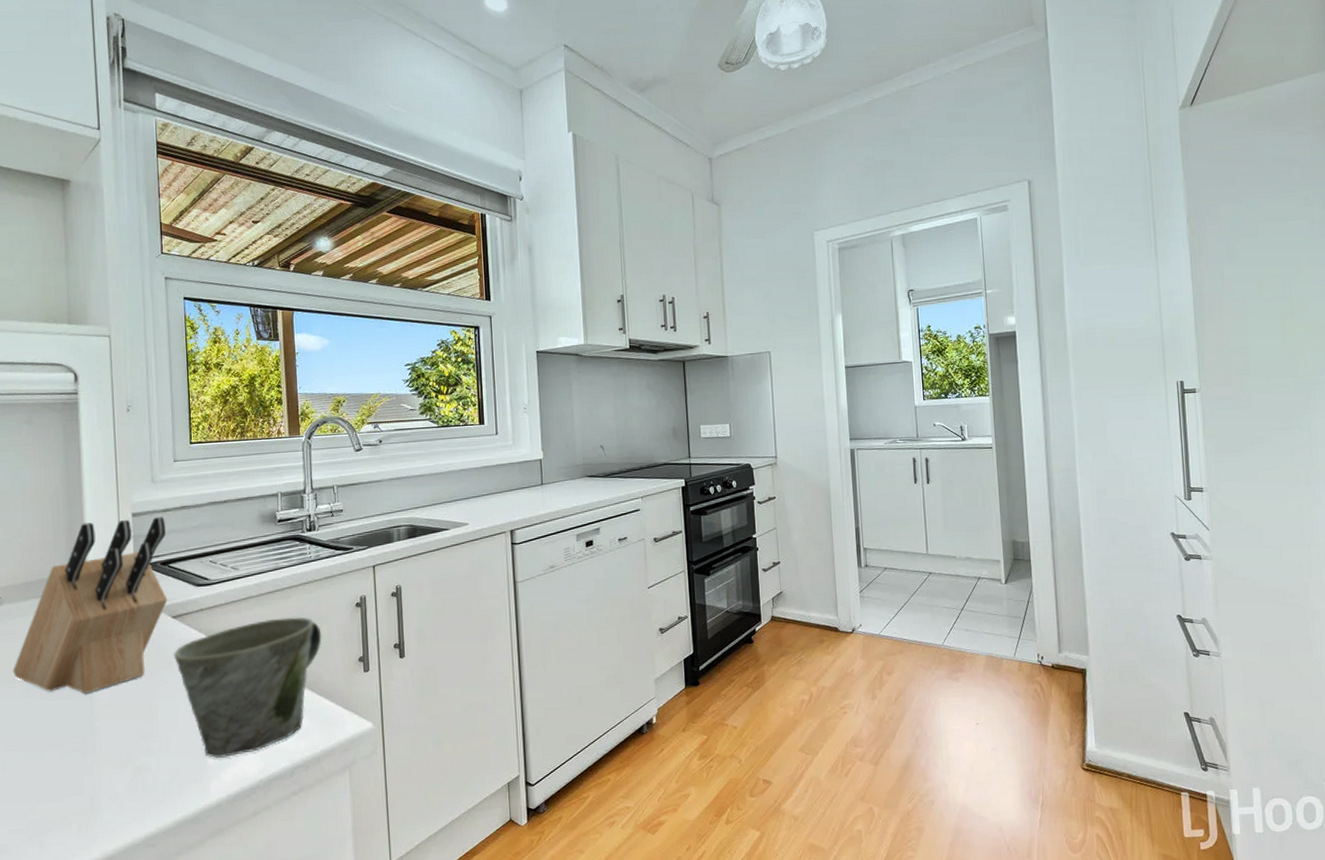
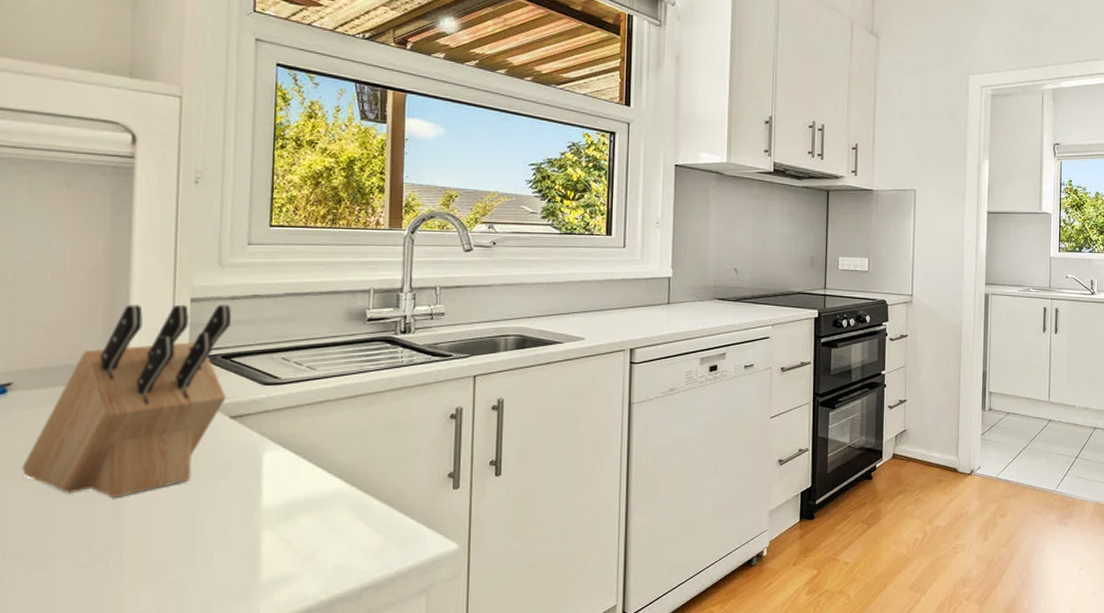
mug: present [174,617,322,759] -> none [229,426,408,577]

